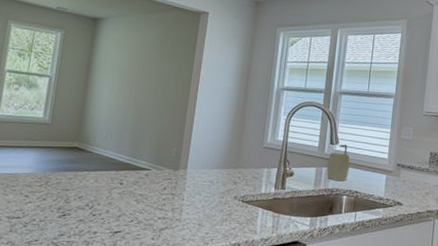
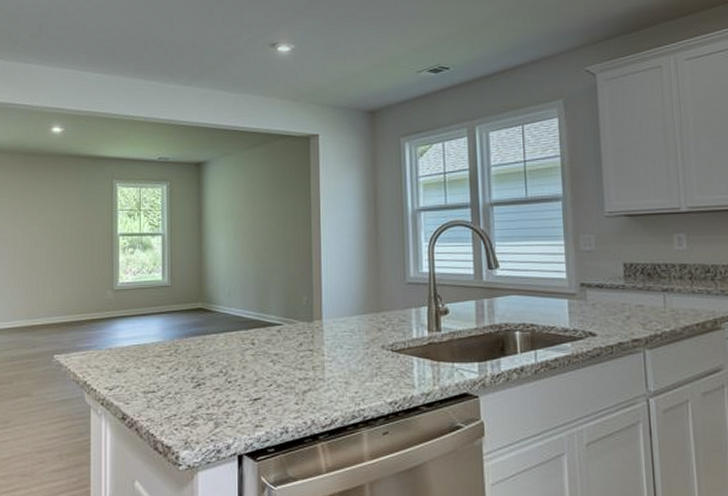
soap dispenser: present [326,144,350,182] -> none [488,268,518,314]

